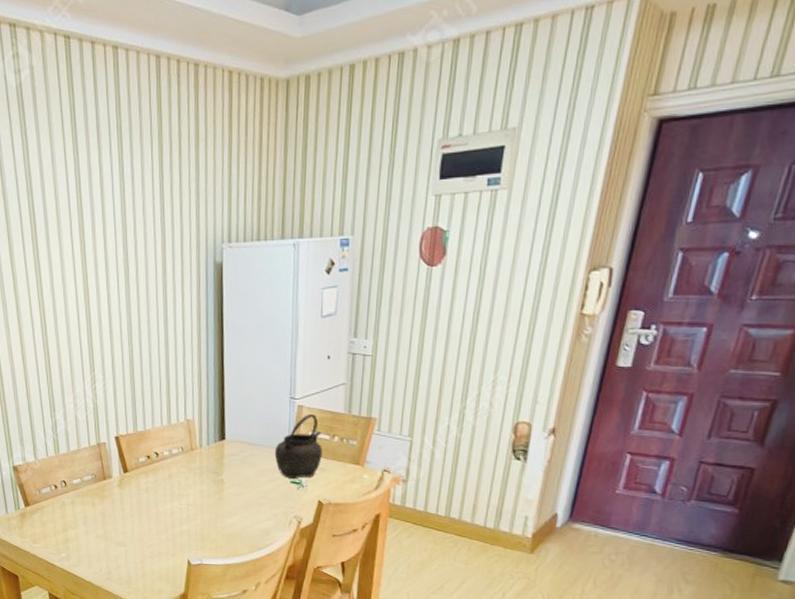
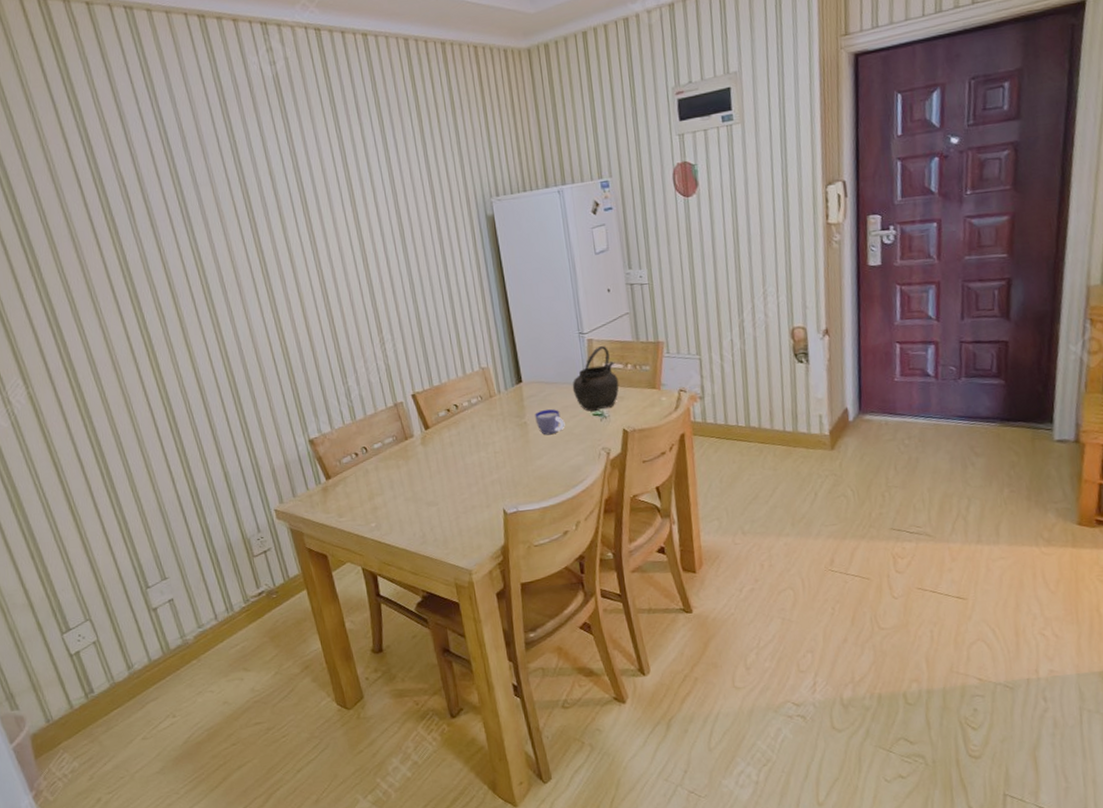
cup: none [232,470,261,496] -> present [535,409,565,435]

